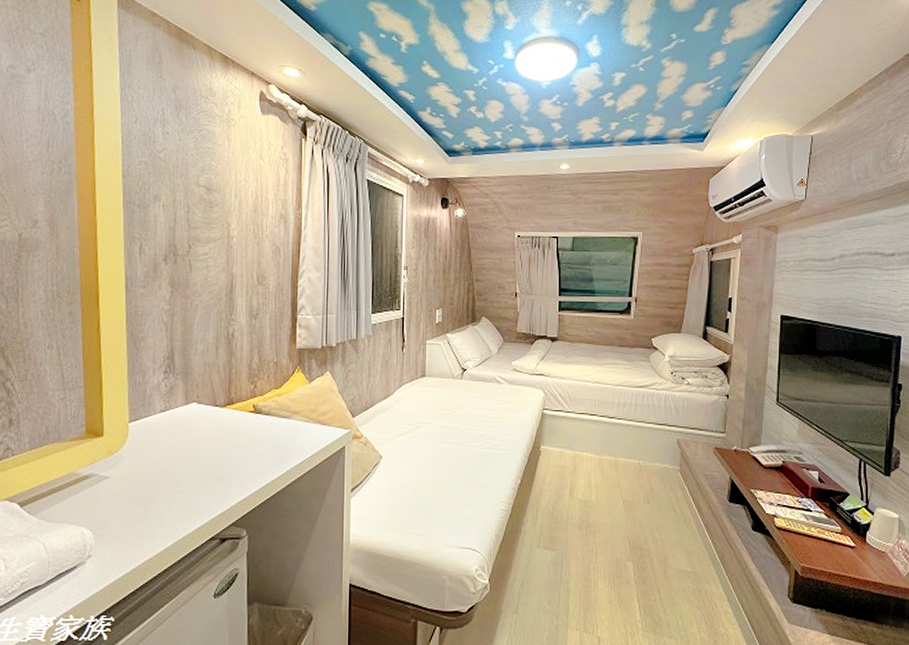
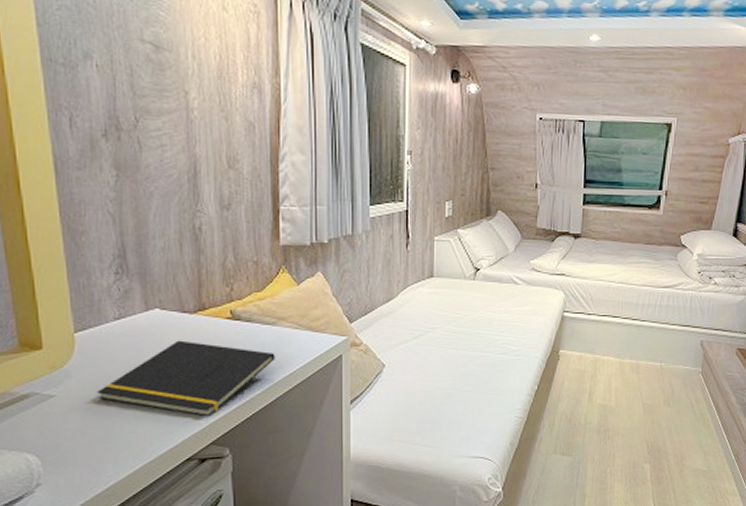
notepad: none [141,430,288,500] -> present [96,340,275,417]

